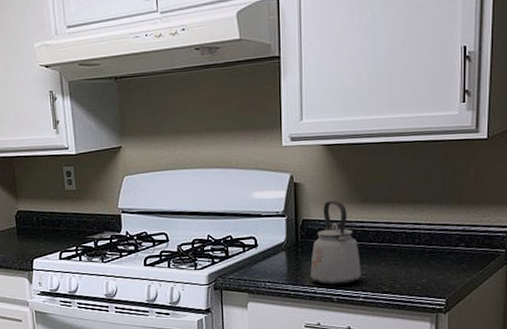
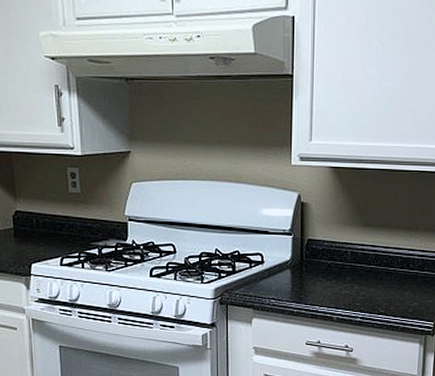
kettle: present [310,200,361,286] -> none [313,222,360,305]

